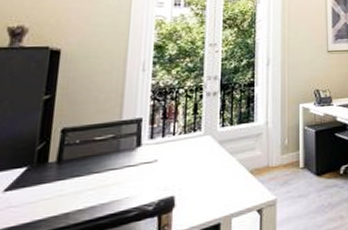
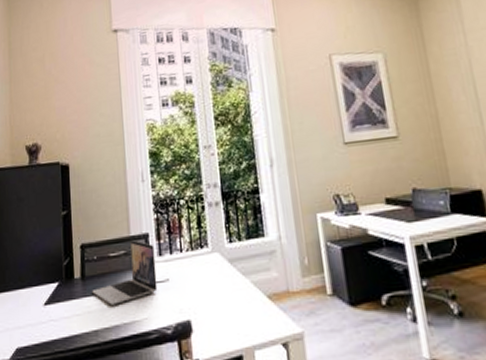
laptop: none [68,124,147,187] -> present [92,240,158,305]

